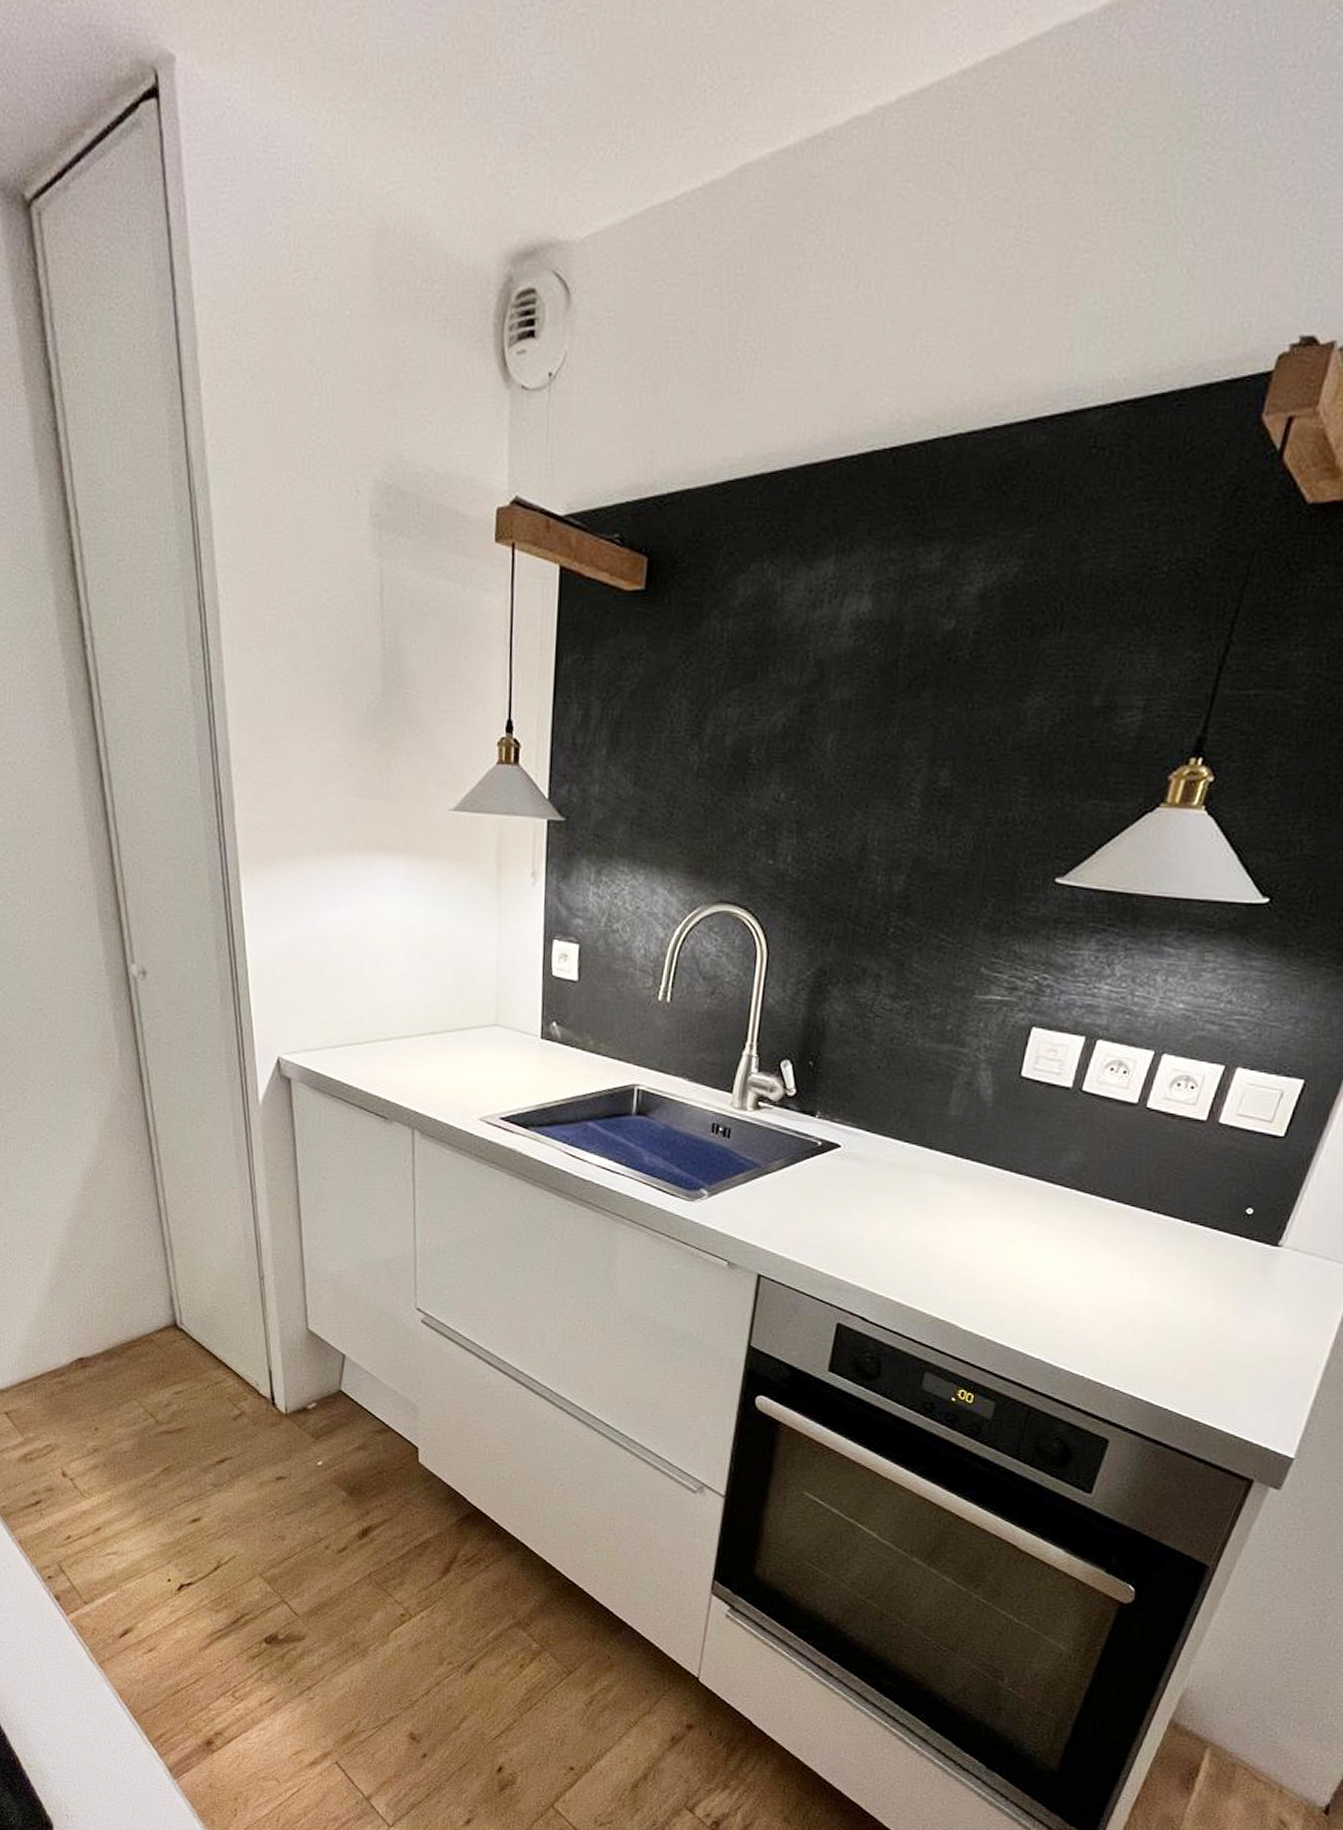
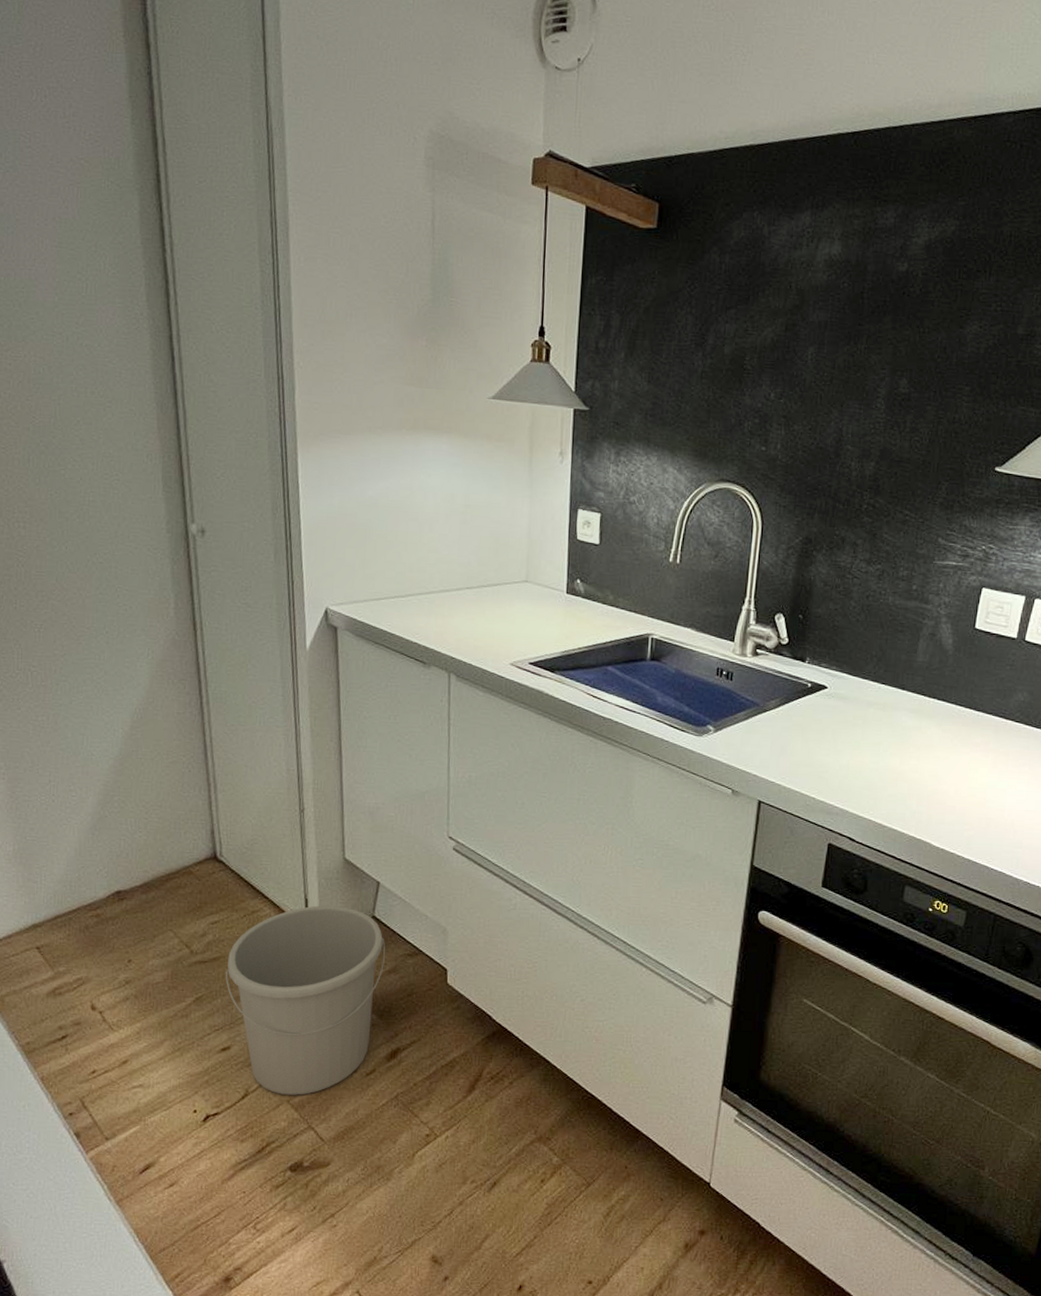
bucket: none [191,1377,353,1569] -> present [225,905,385,1095]

